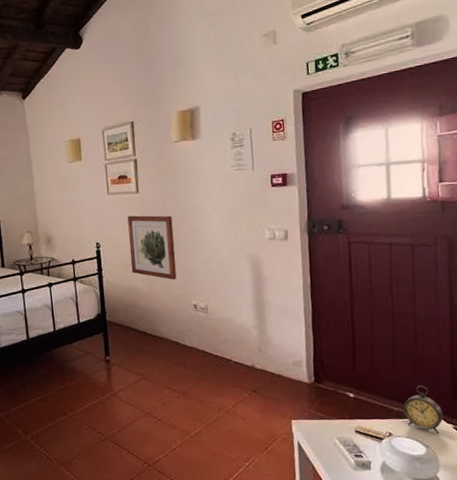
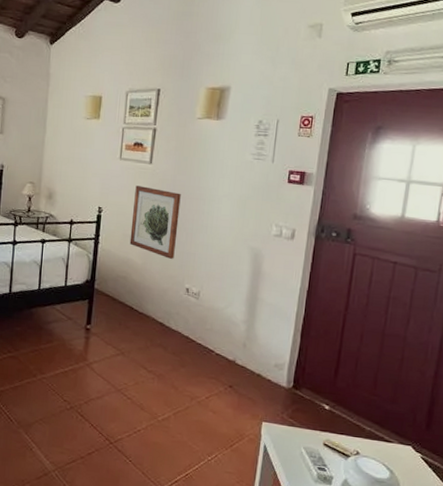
alarm clock: present [403,385,443,434] -> none [375,409,414,461]

